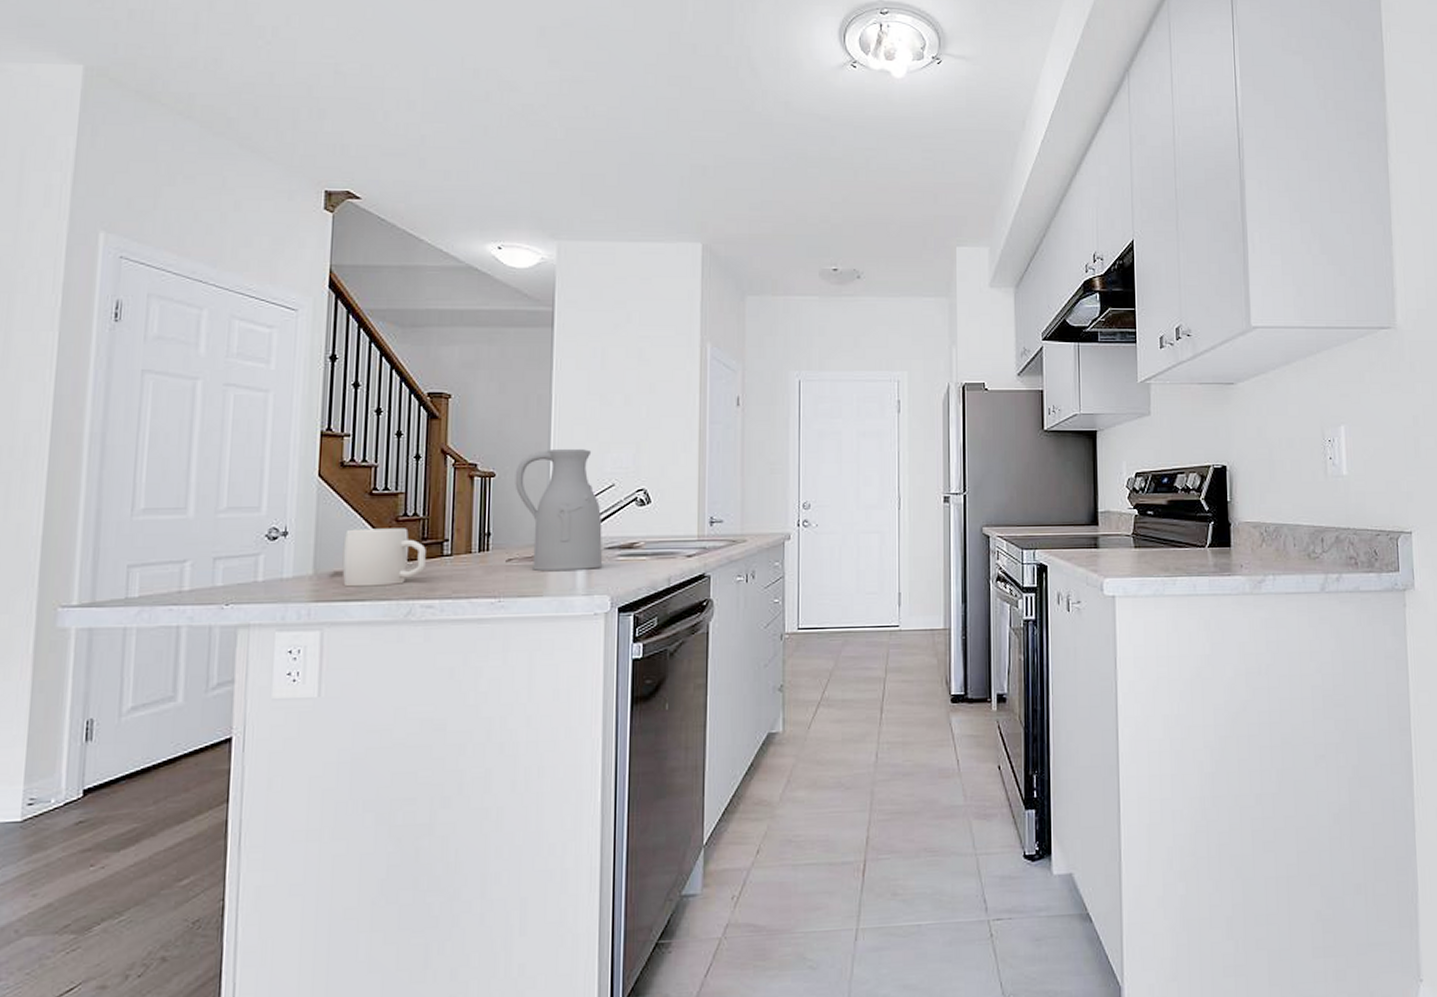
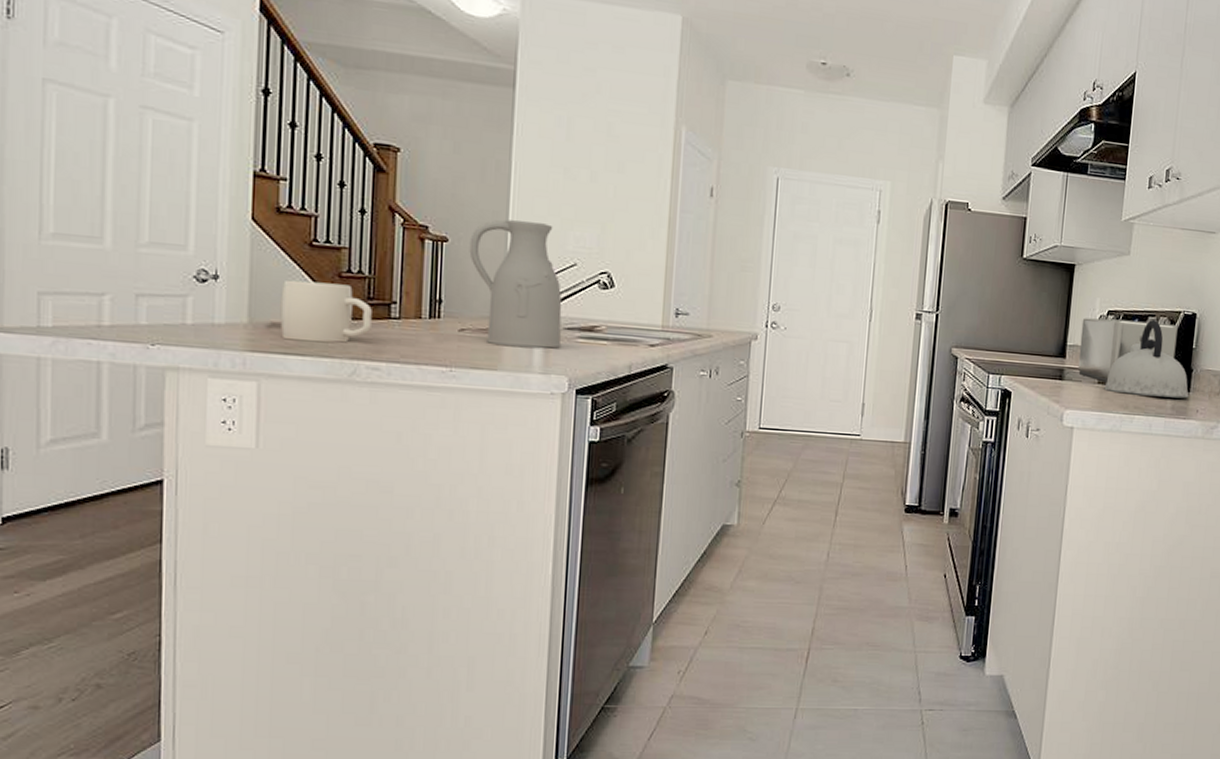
toaster: none [1110,480,1210,546] -> present [1077,318,1178,383]
kettle: none [1141,477,1231,556] -> present [1104,320,1189,399]

